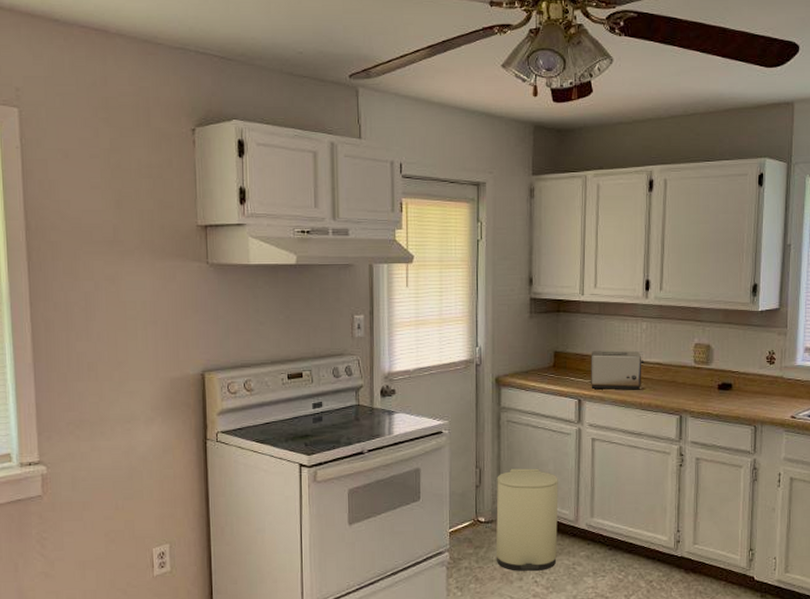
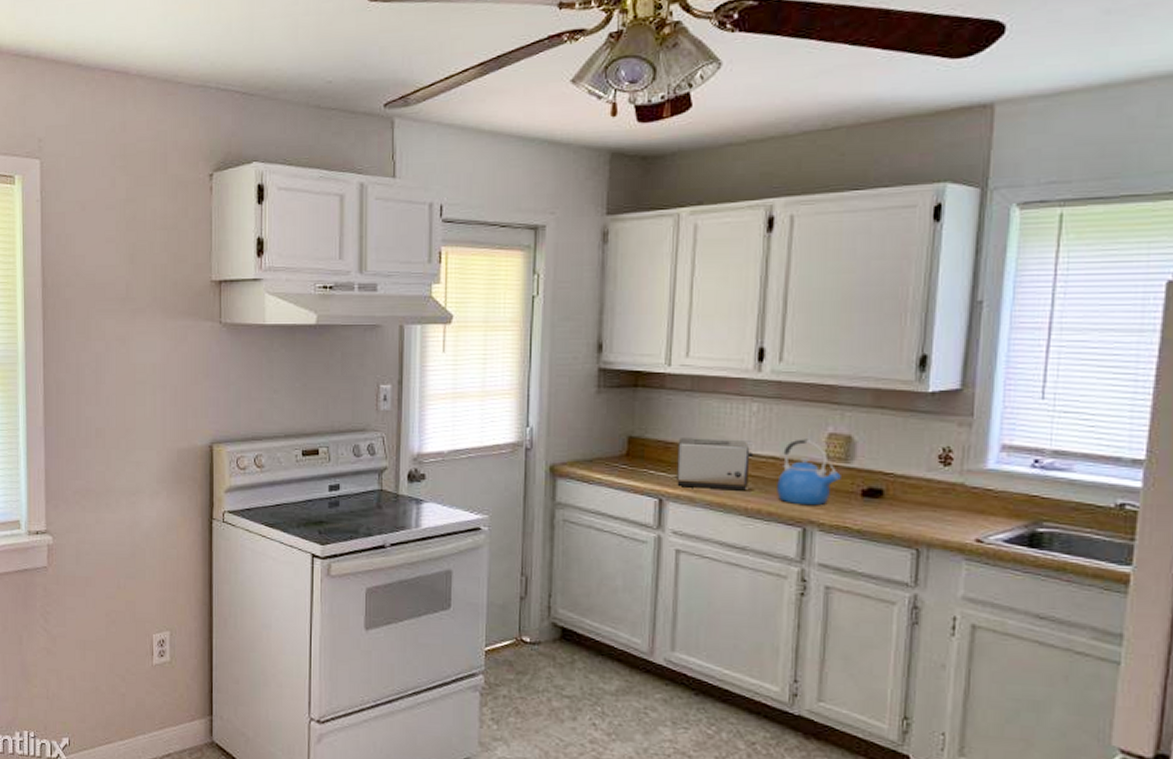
pedal bin: present [496,468,558,571] -> none [543,580,628,711]
kettle: none [661,348,704,399] -> present [777,439,841,506]

